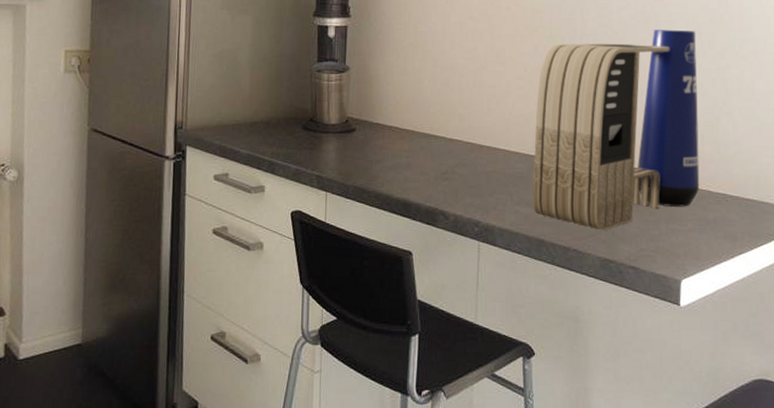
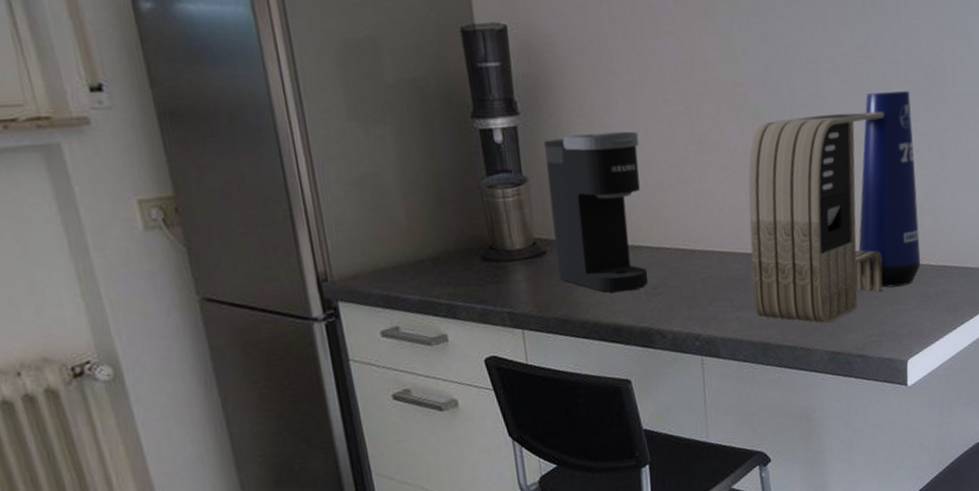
coffee maker: none [362,37,445,173] -> present [543,131,648,293]

